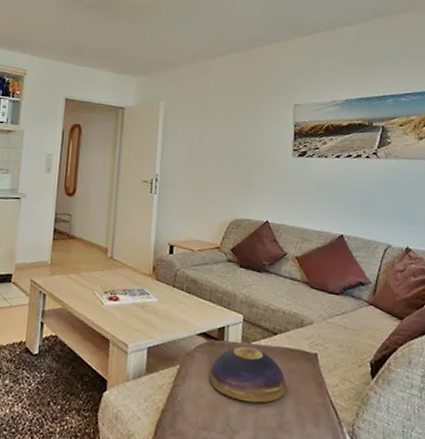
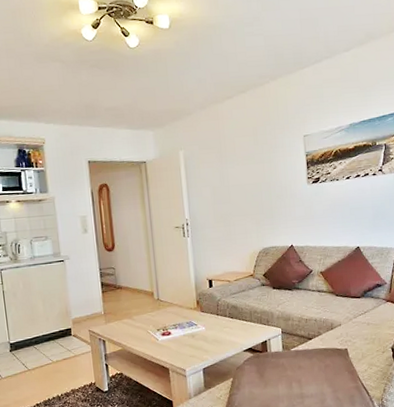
decorative bowl: present [209,347,287,403] -> none [258,353,325,397]

